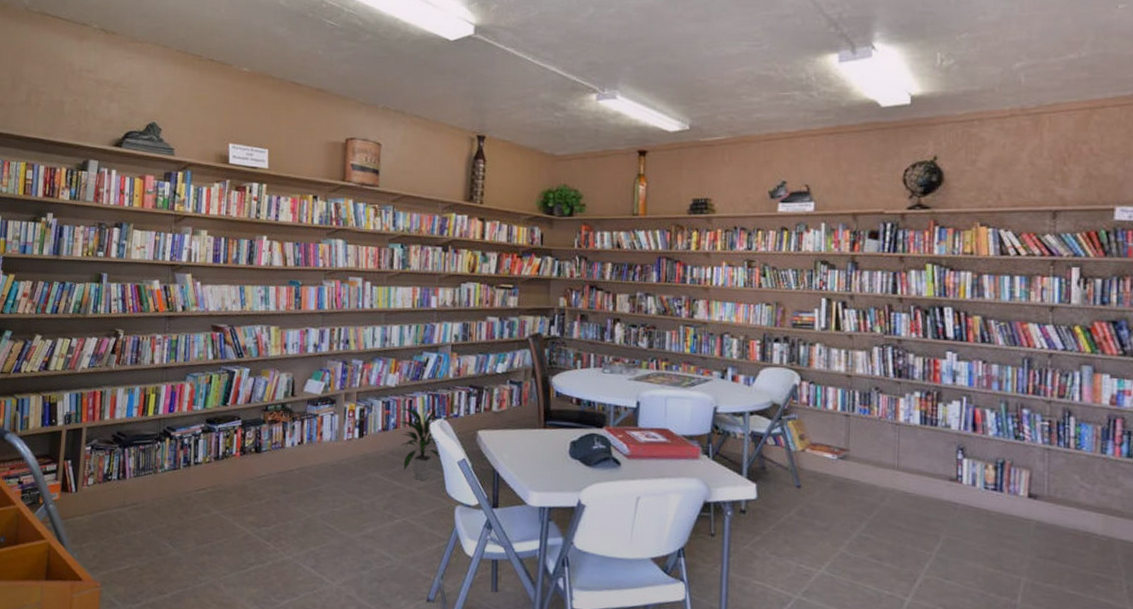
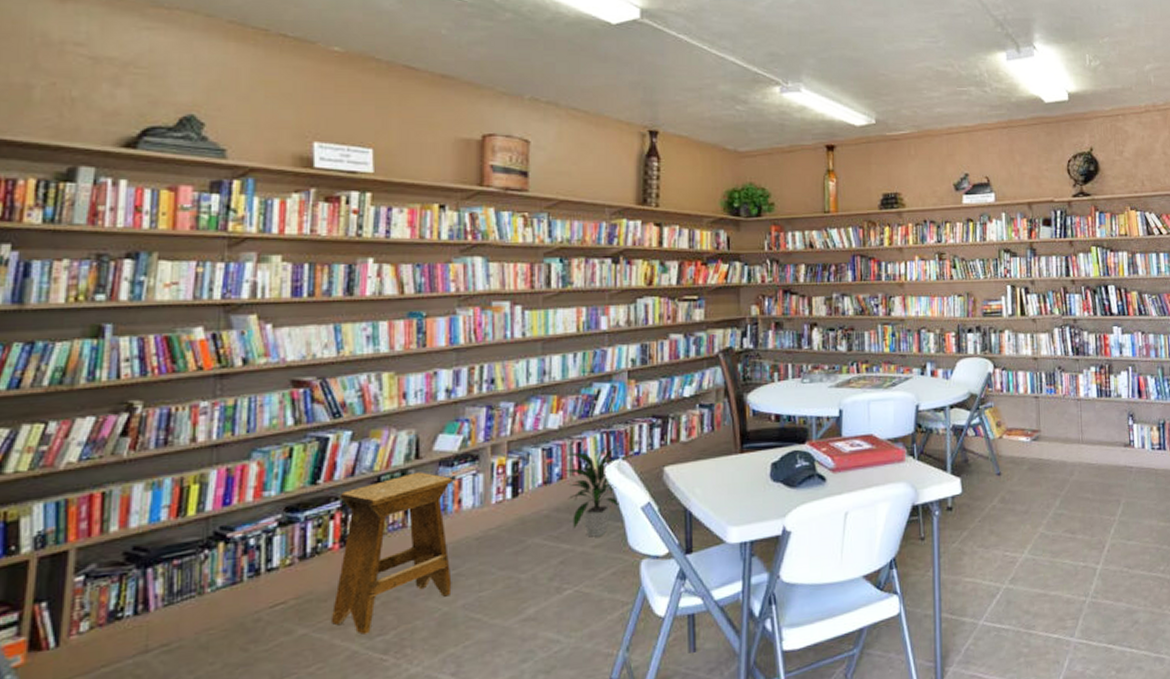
stool: none [233,406,317,523] -> present [330,472,452,635]

